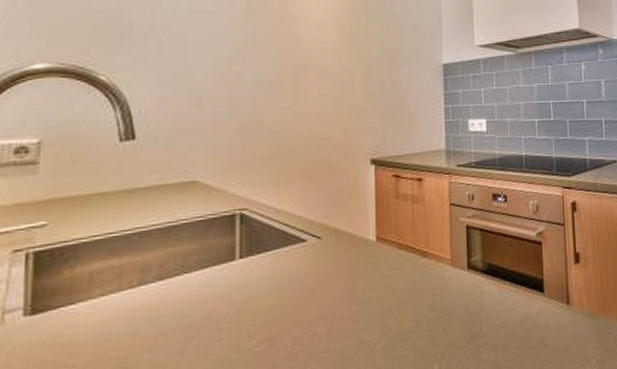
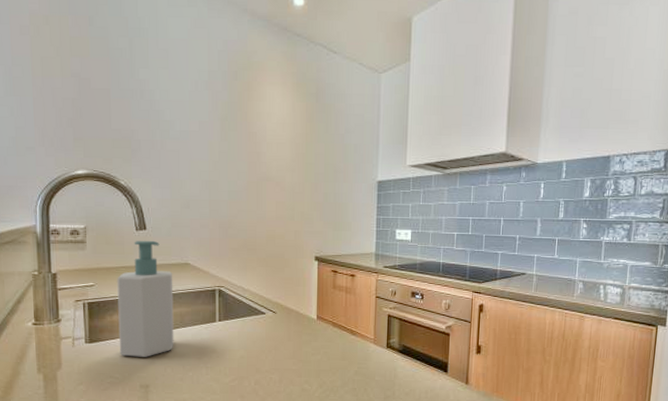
soap bottle: none [81,153,173,329] -> present [117,240,174,357]

